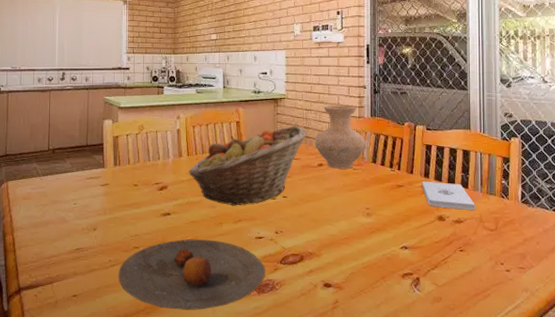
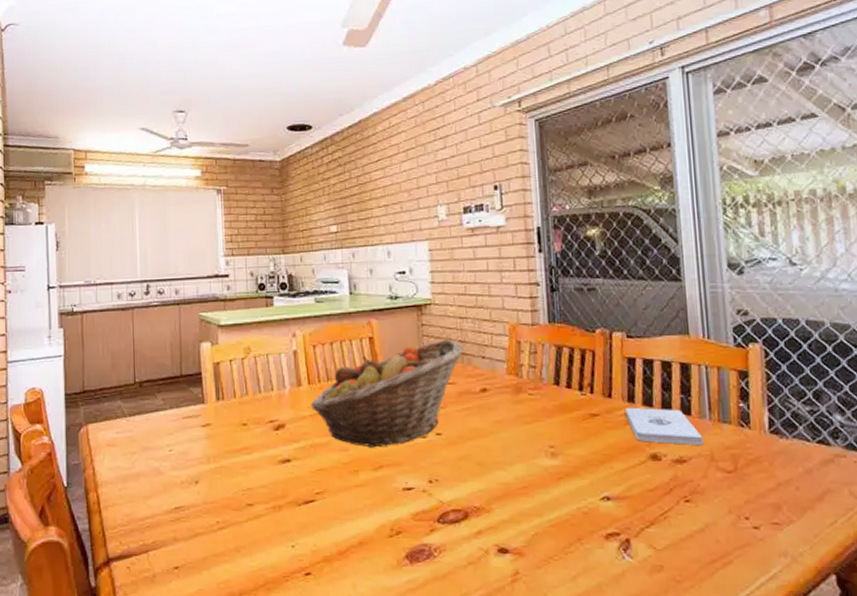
plate: present [118,239,266,310] -> none [229,493,419,585]
vase: present [314,106,367,169] -> none [474,310,545,395]

